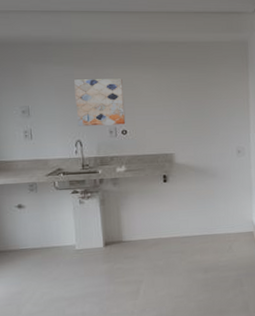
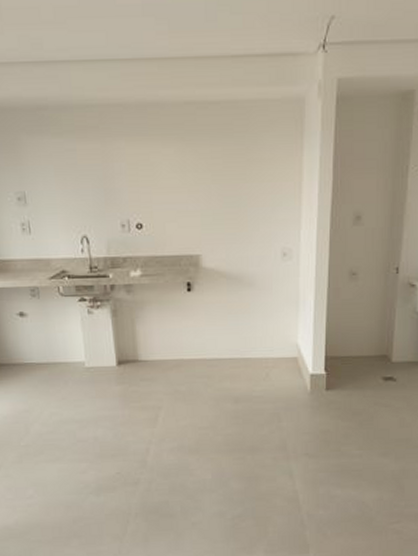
wall art: present [74,78,126,127] -> none [77,154,141,218]

